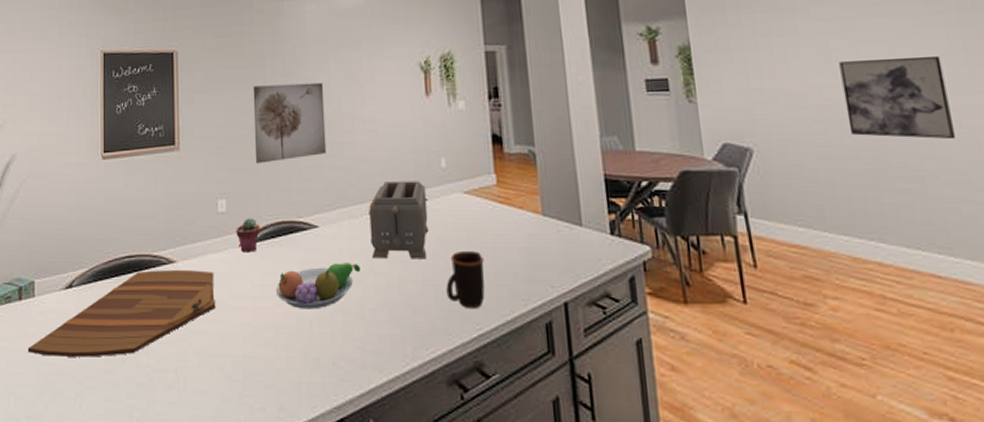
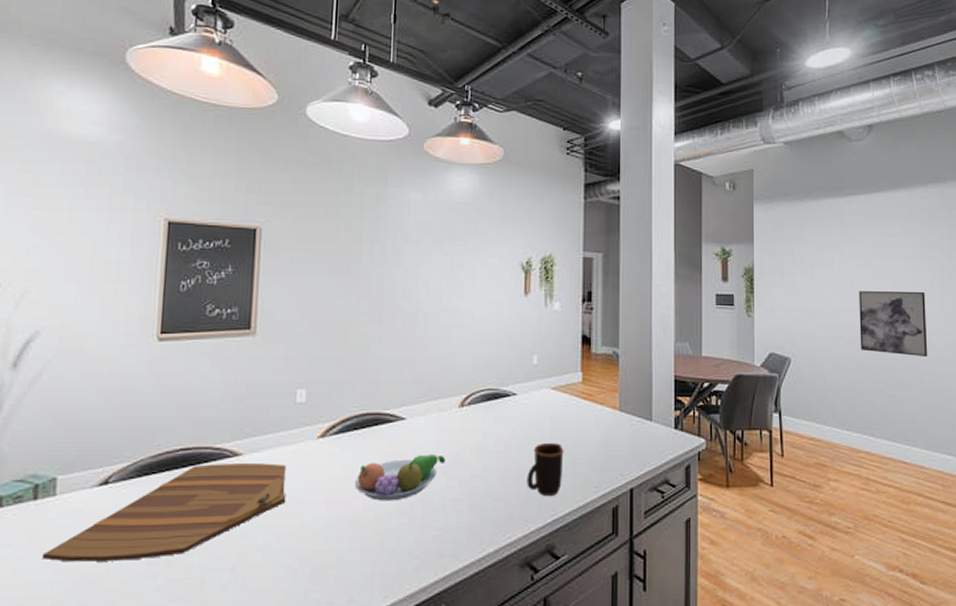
potted succulent: present [236,218,260,253] -> none [315,409,342,445]
wall art: present [253,82,327,164] -> none [342,272,423,353]
toaster: present [369,181,429,259] -> none [457,376,516,451]

